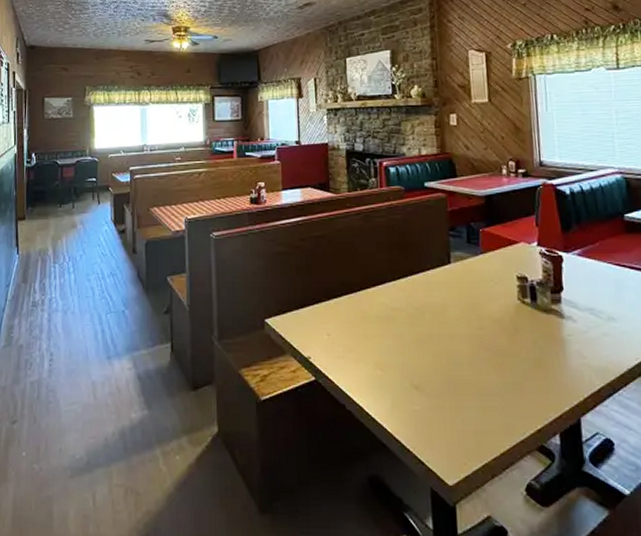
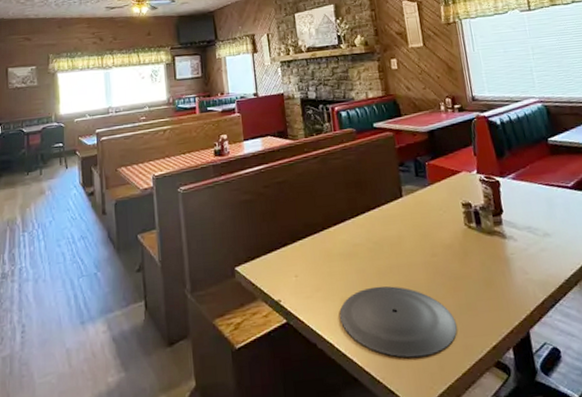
plate: none [372,354,499,431] -> present [339,285,457,358]

